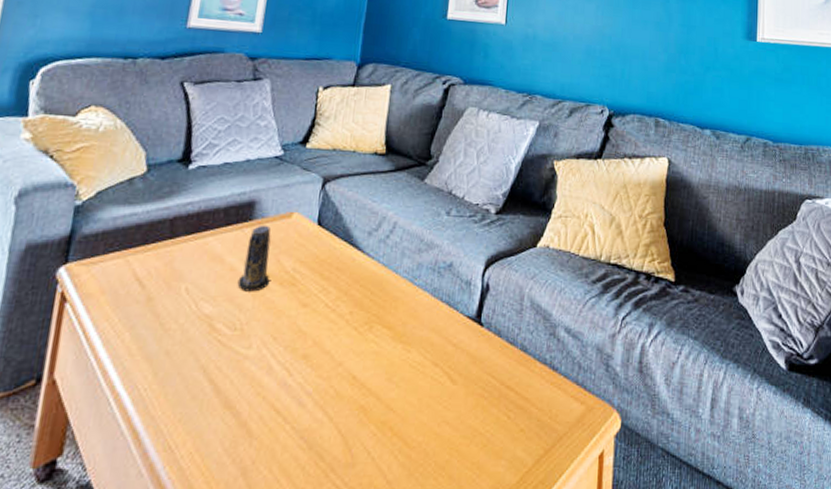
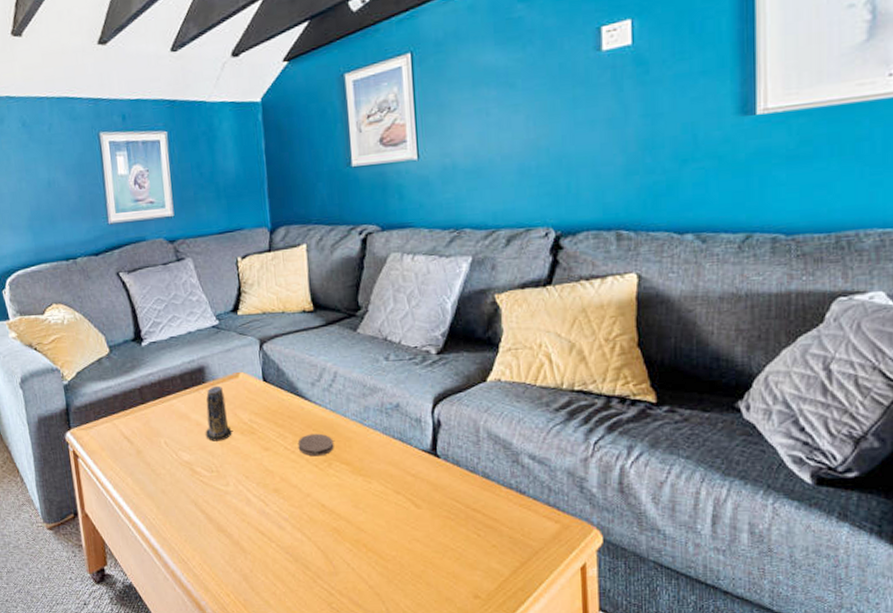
coaster: none [340,290,380,317] -> present [297,433,334,457]

